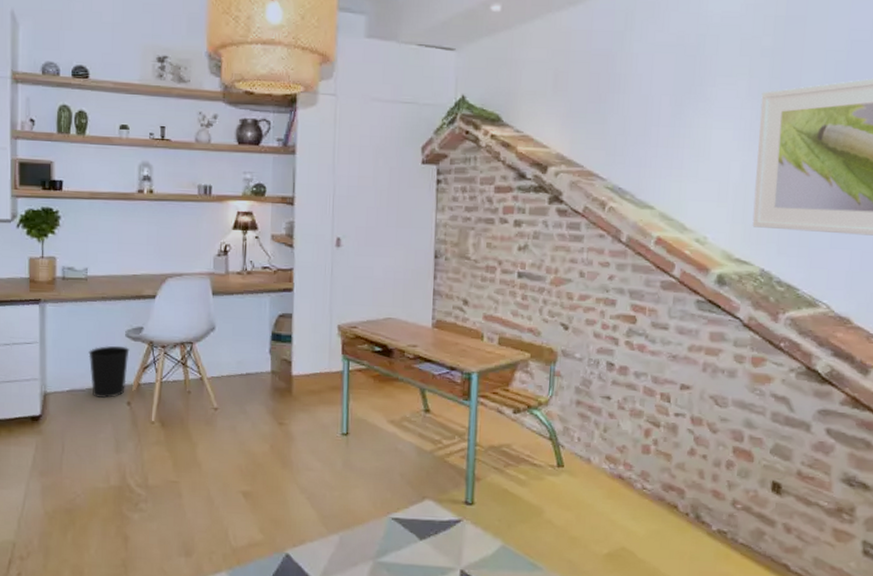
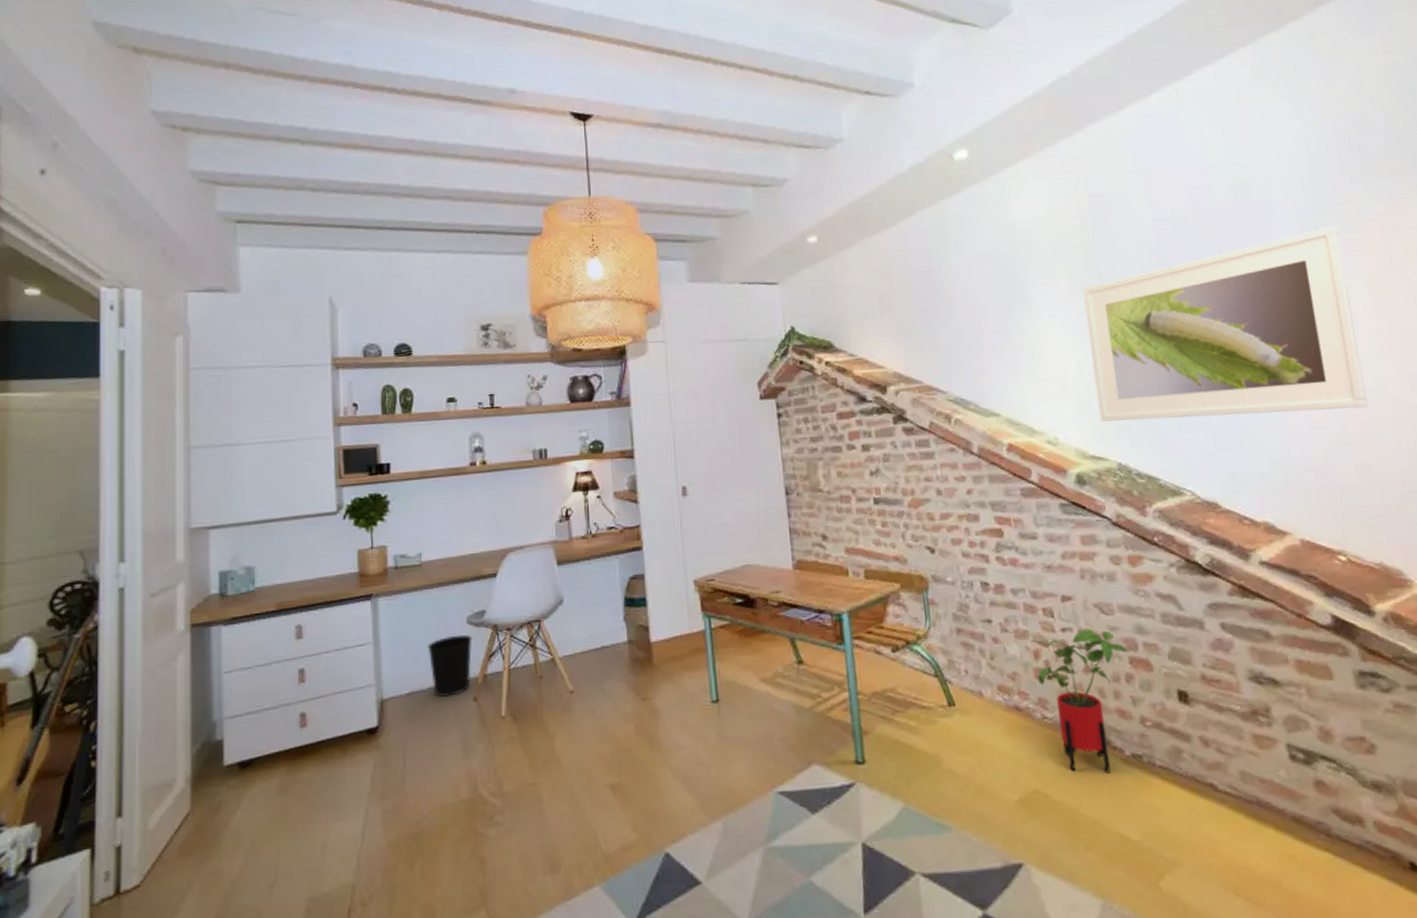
house plant: none [643,416,734,543] -> present [1037,629,1129,773]

